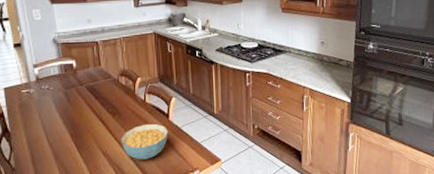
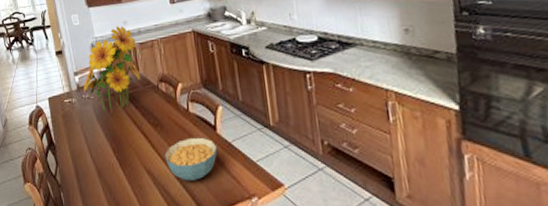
flower bouquet: none [42,24,102,102] -> present [83,26,141,112]

